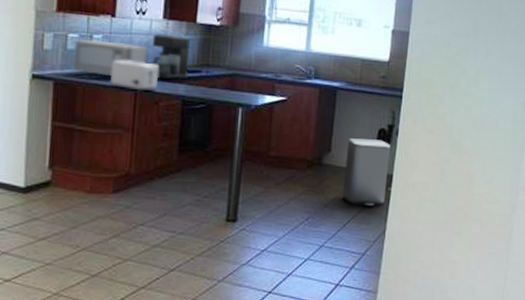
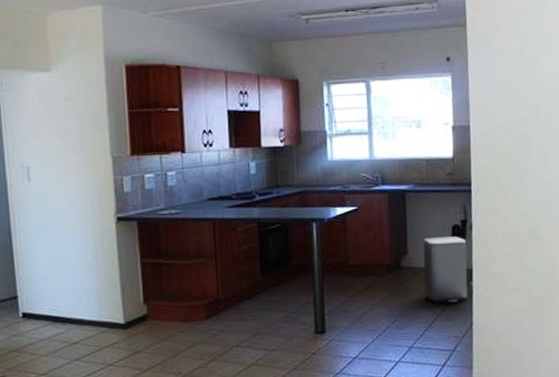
microwave: present [72,38,147,76] -> none [151,175,220,211]
toaster: present [109,59,159,92] -> none [188,191,233,220]
coffee maker: present [152,34,190,80] -> none [222,161,261,205]

